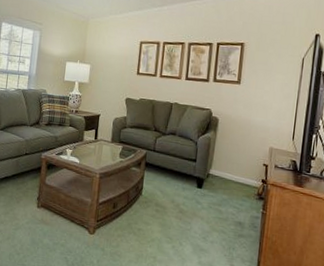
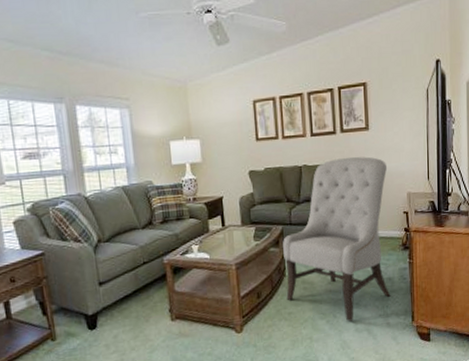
chair: none [139,103,253,253] -> present [283,156,391,322]

